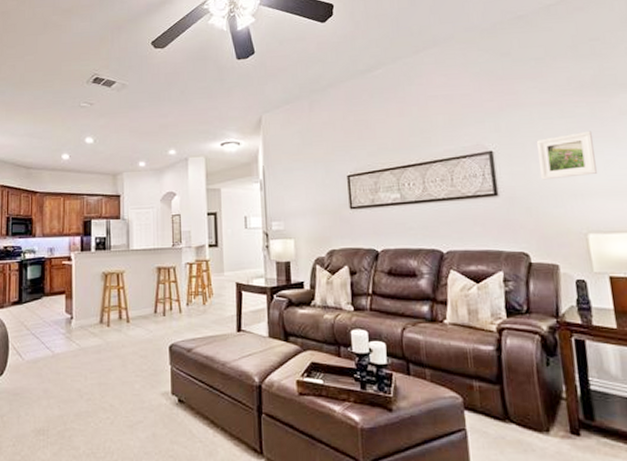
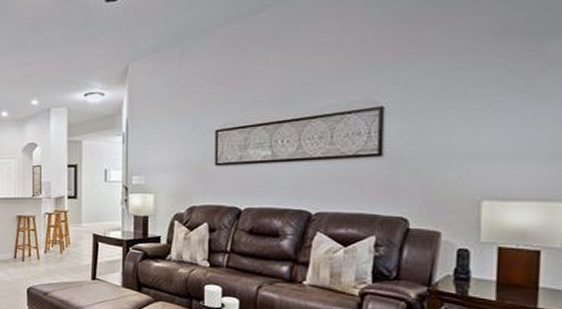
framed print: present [536,131,597,180] -> none [436,84,509,140]

